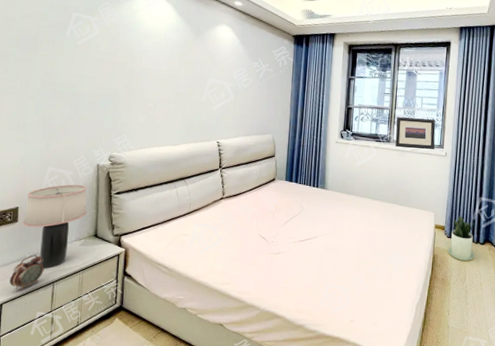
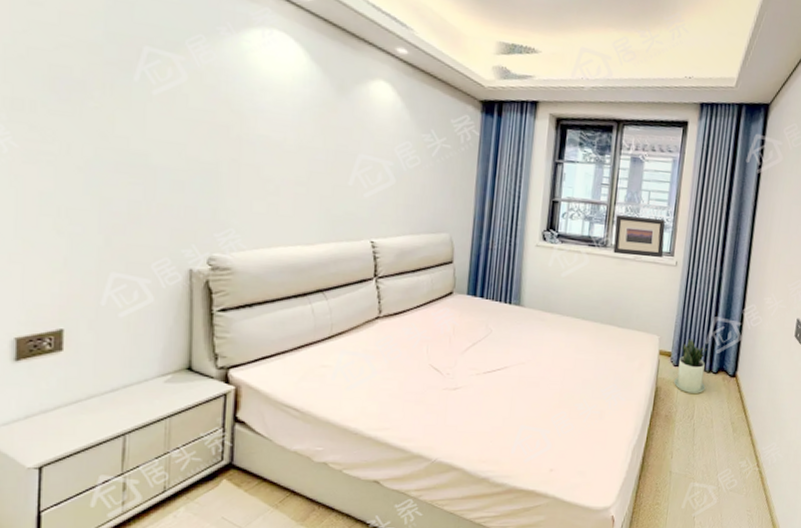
alarm clock: present [10,255,44,290] -> none [53,396,109,447]
table lamp: present [22,184,88,269] -> none [71,297,176,416]

